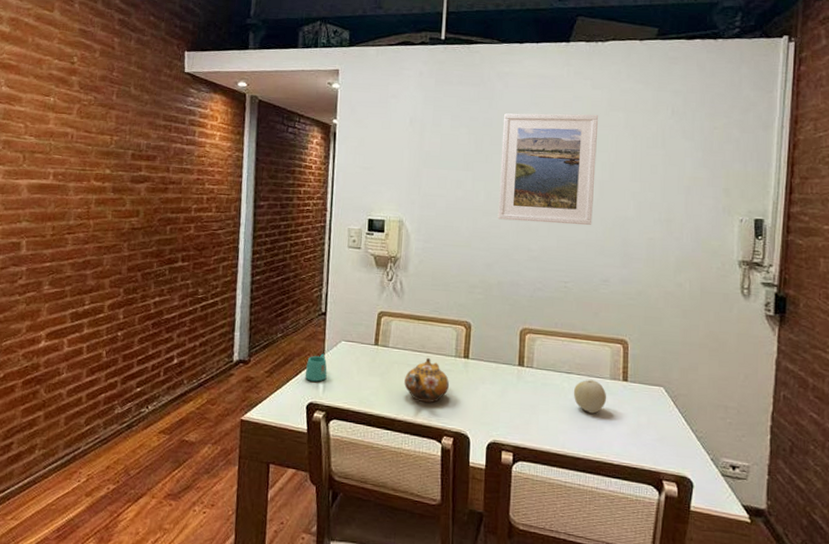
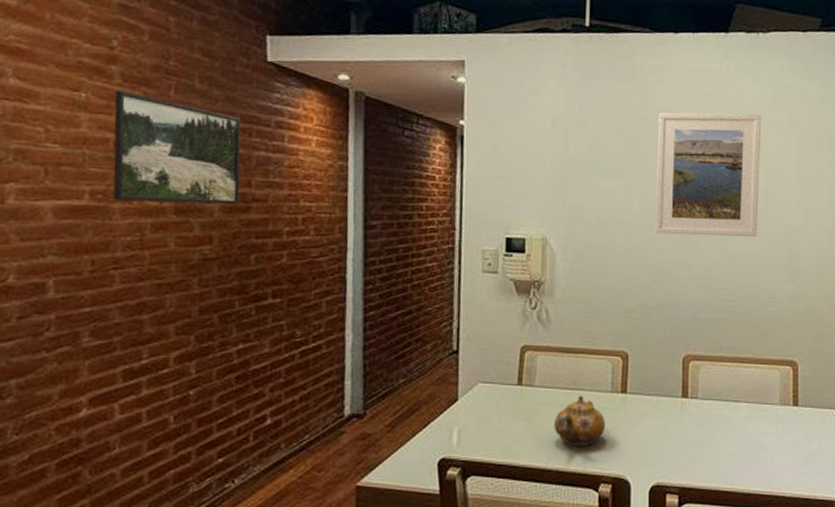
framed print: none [69,95,164,186] -> present [113,90,241,205]
mug: present [304,353,327,382] -> none [434,399,462,433]
fruit: present [573,379,607,414] -> none [741,406,777,444]

